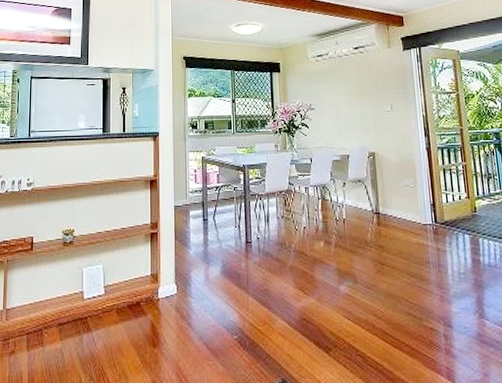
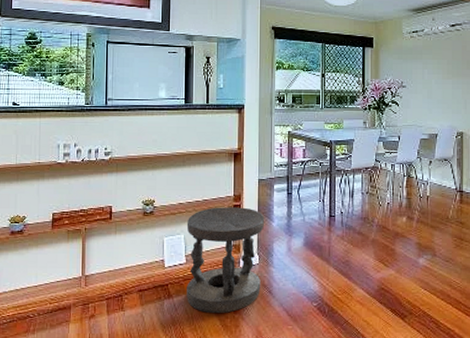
stool: none [105,235,182,347] -> present [186,207,265,313]

